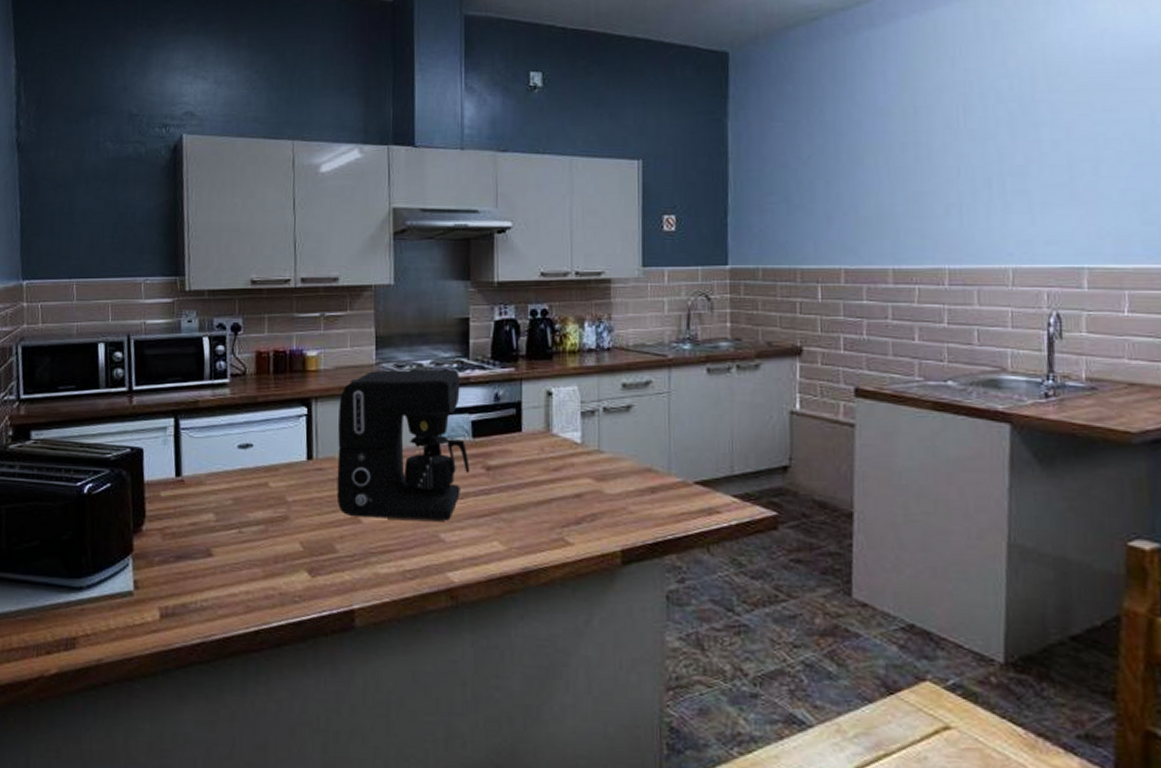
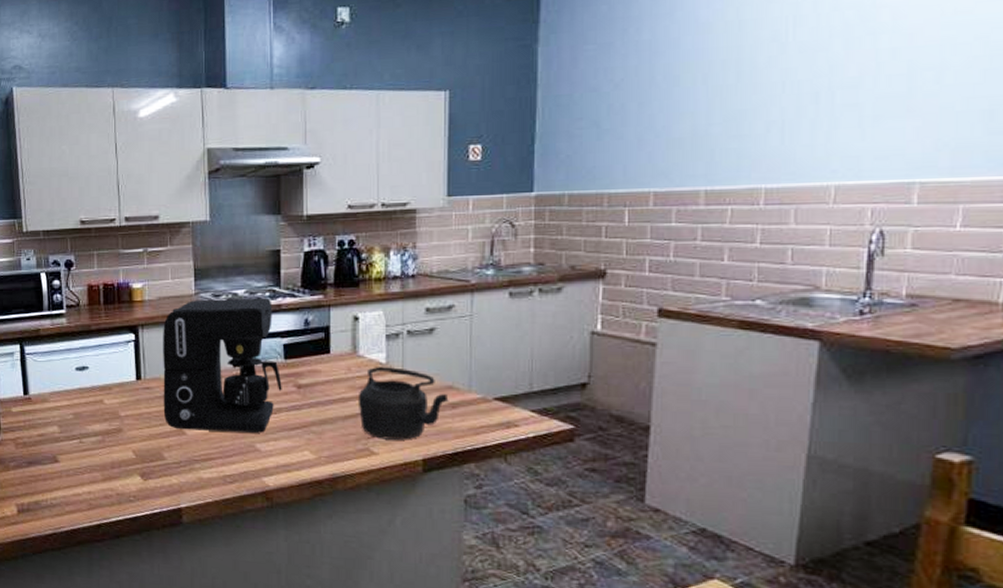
teapot: none [551,447,648,529] -> present [357,367,449,440]

